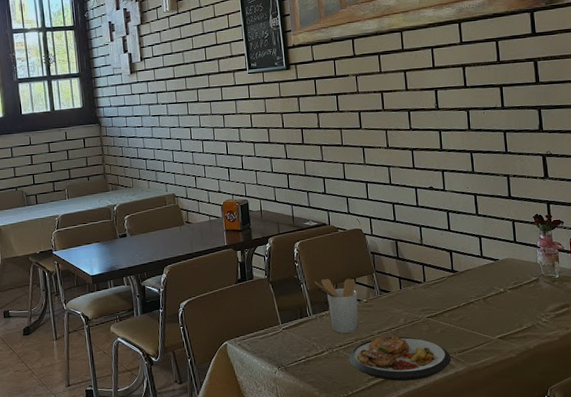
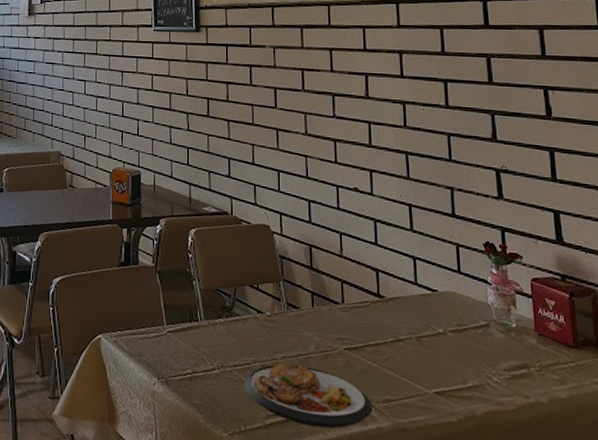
utensil holder: present [315,278,359,334] -> none [209,279,260,351]

